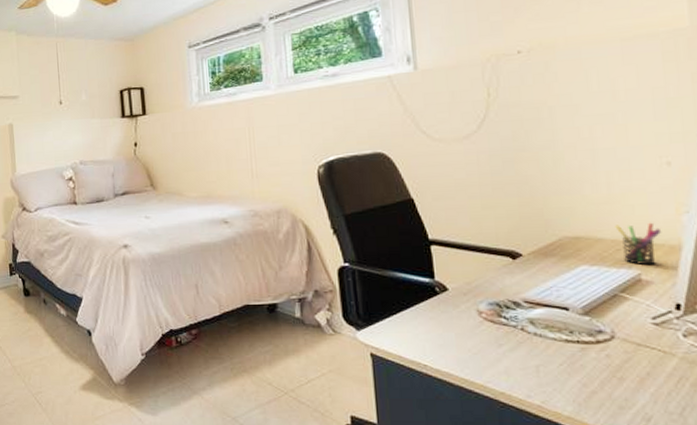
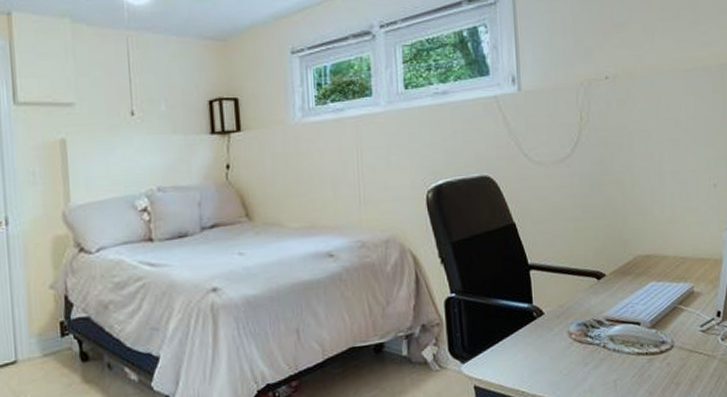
pen holder: present [615,222,662,266] -> none [676,239,709,279]

